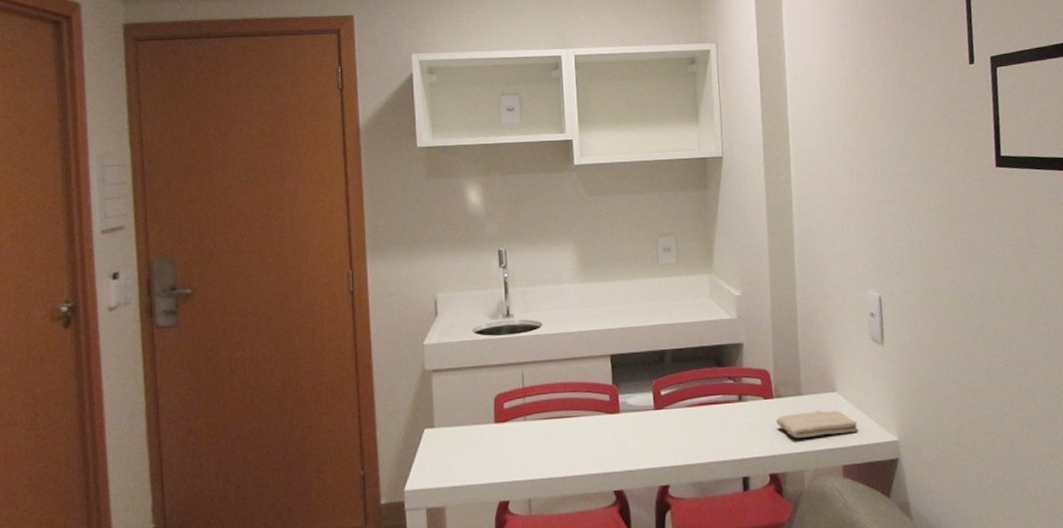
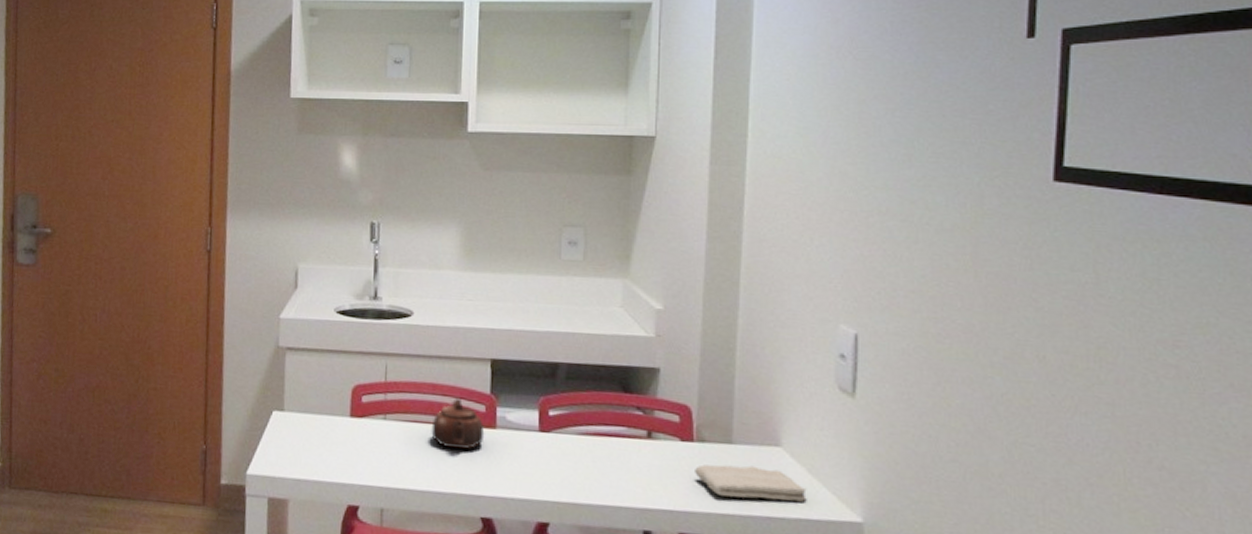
teapot: none [565,391,611,437] -> present [431,397,485,450]

